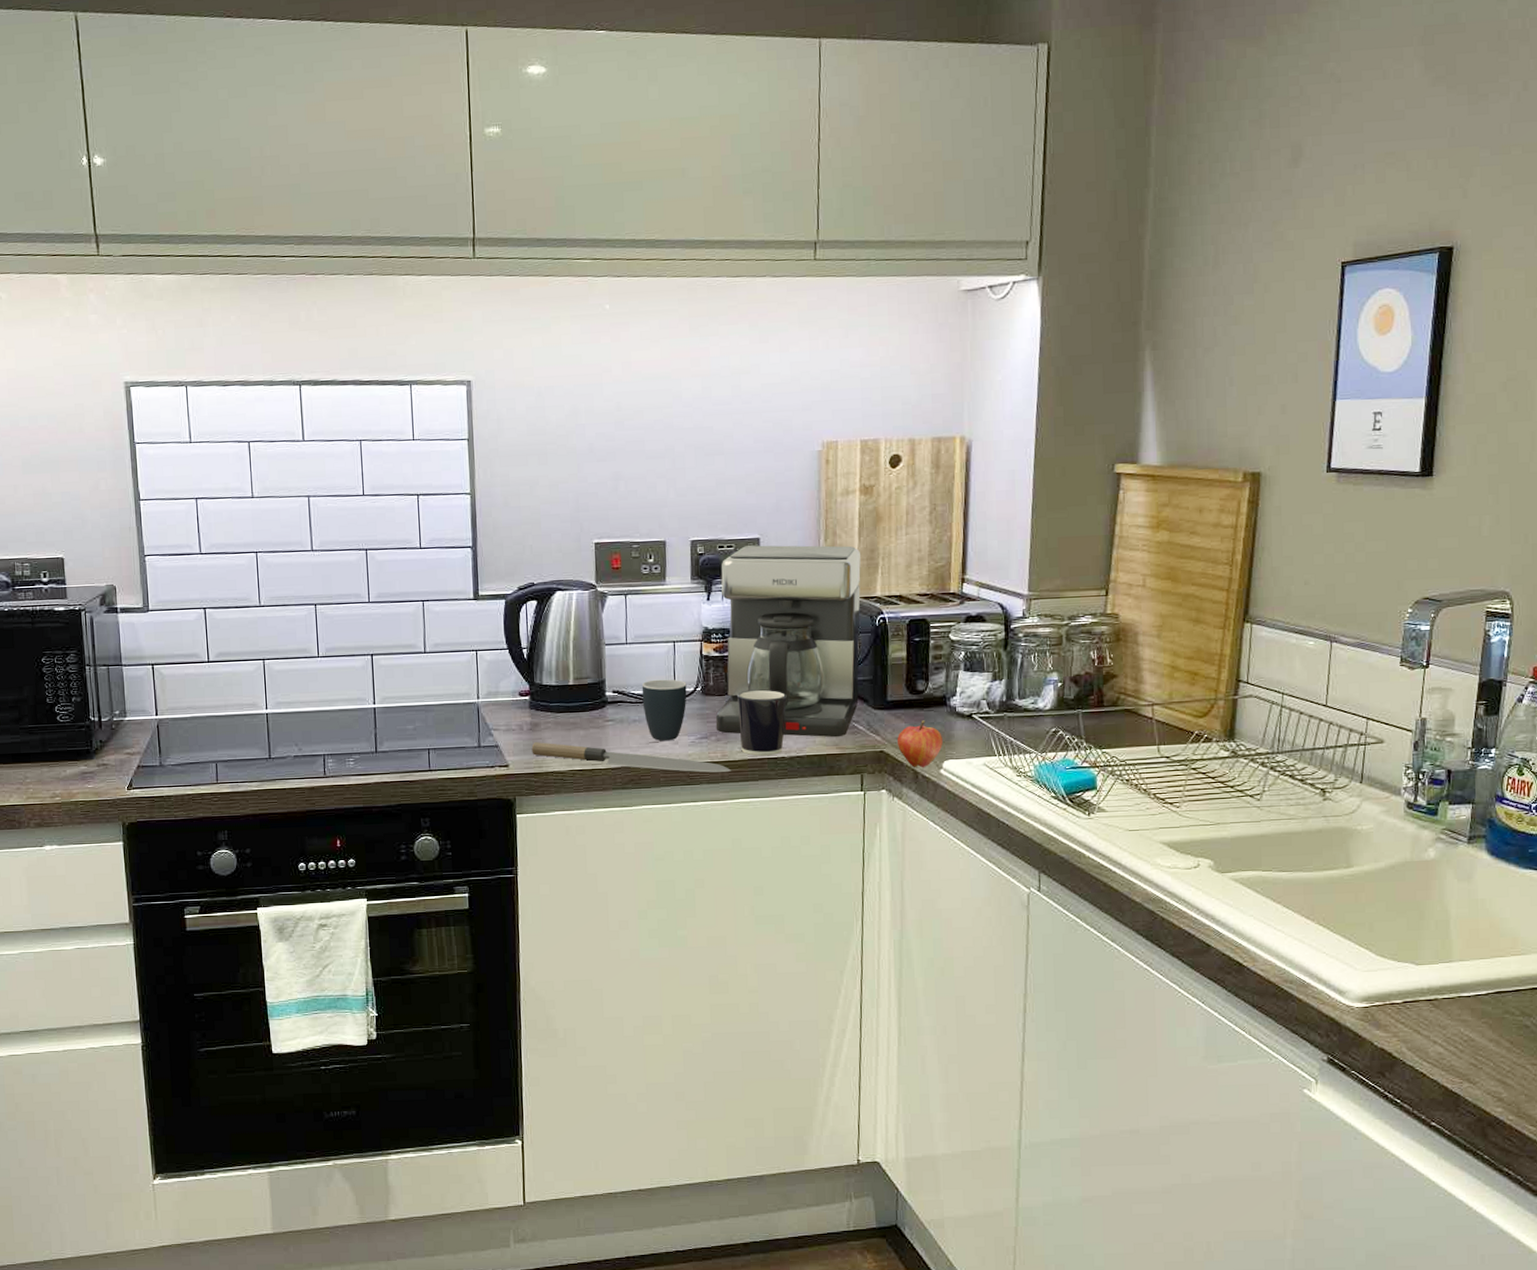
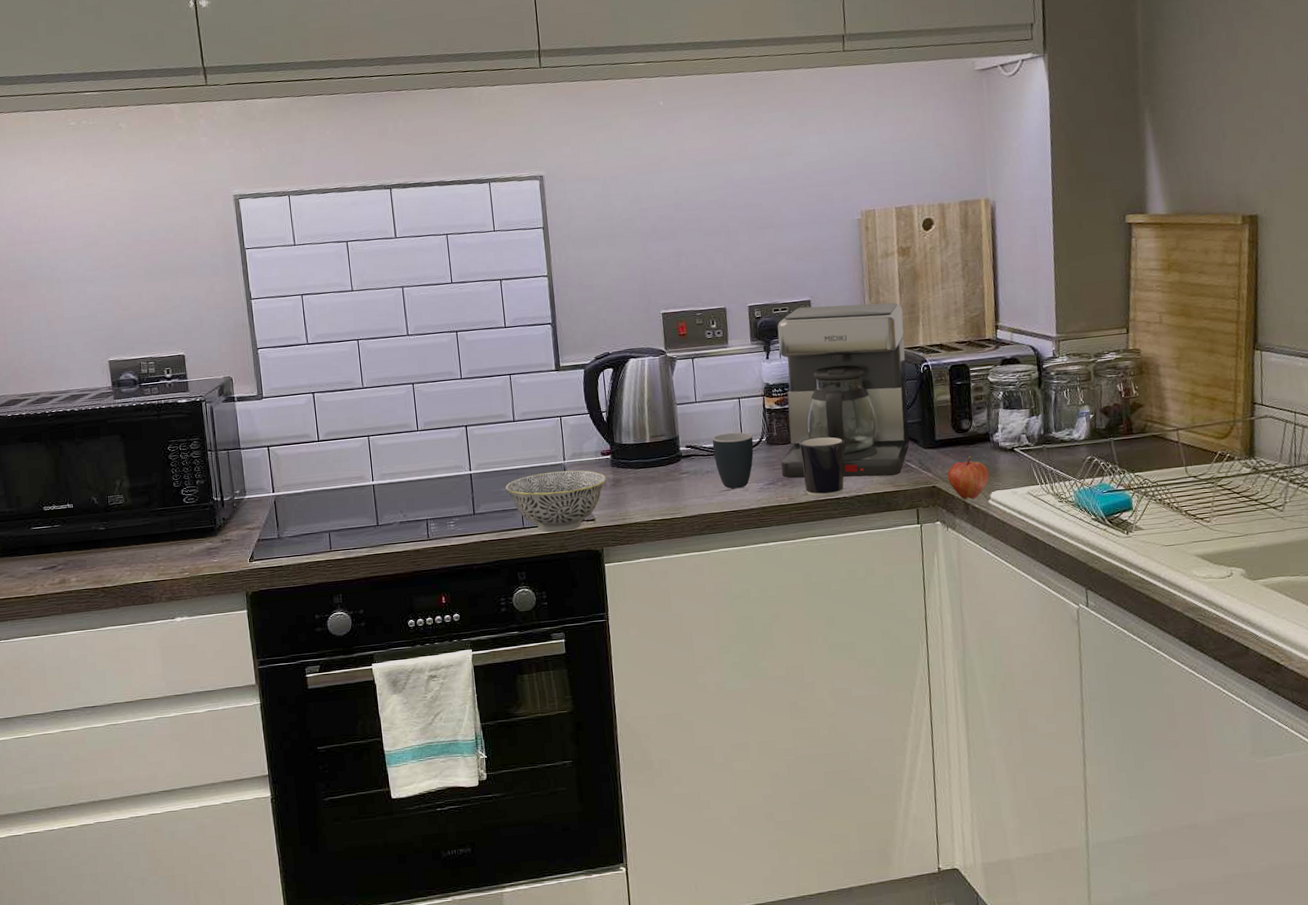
bowl: none [412,710,523,777] -> present [506,470,606,533]
kitchen knife: present [531,742,732,773] -> none [615,496,799,516]

